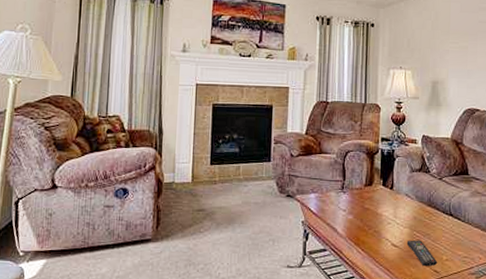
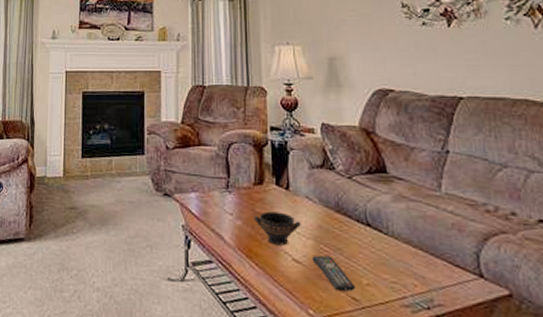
bowl: none [363,207,400,234] -> present [254,211,301,246]

